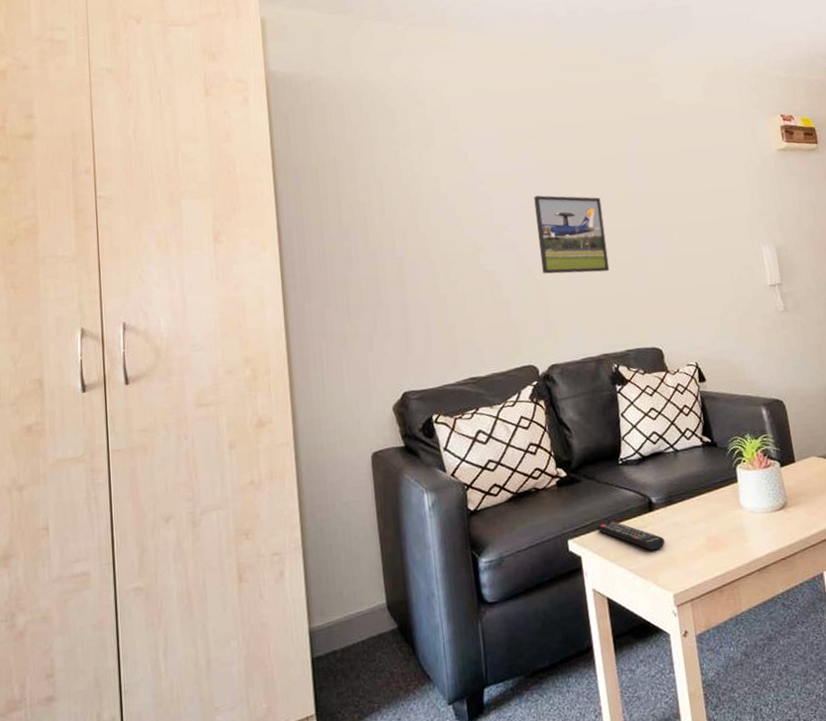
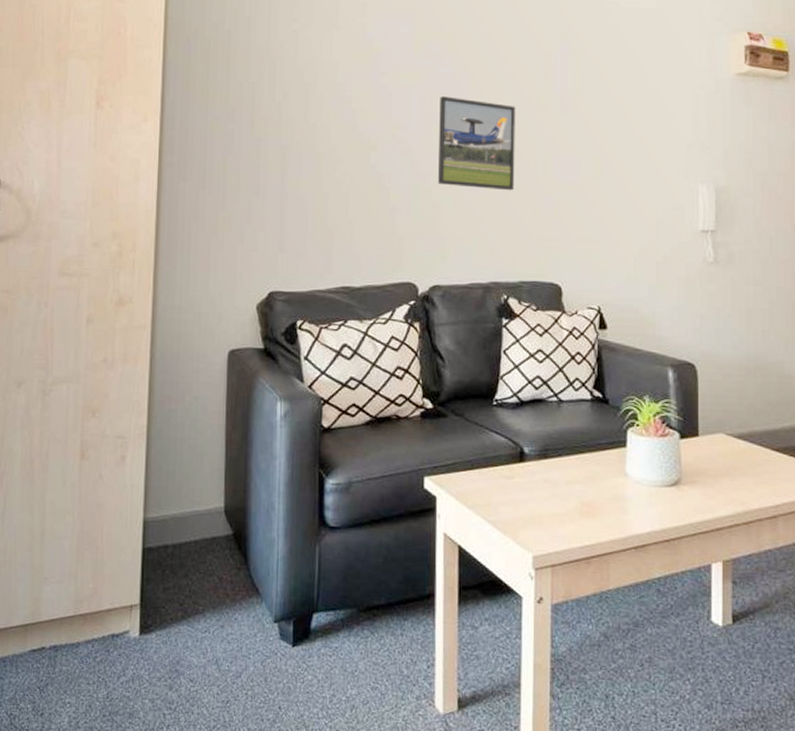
remote control: present [596,521,665,550] -> none [457,465,532,504]

